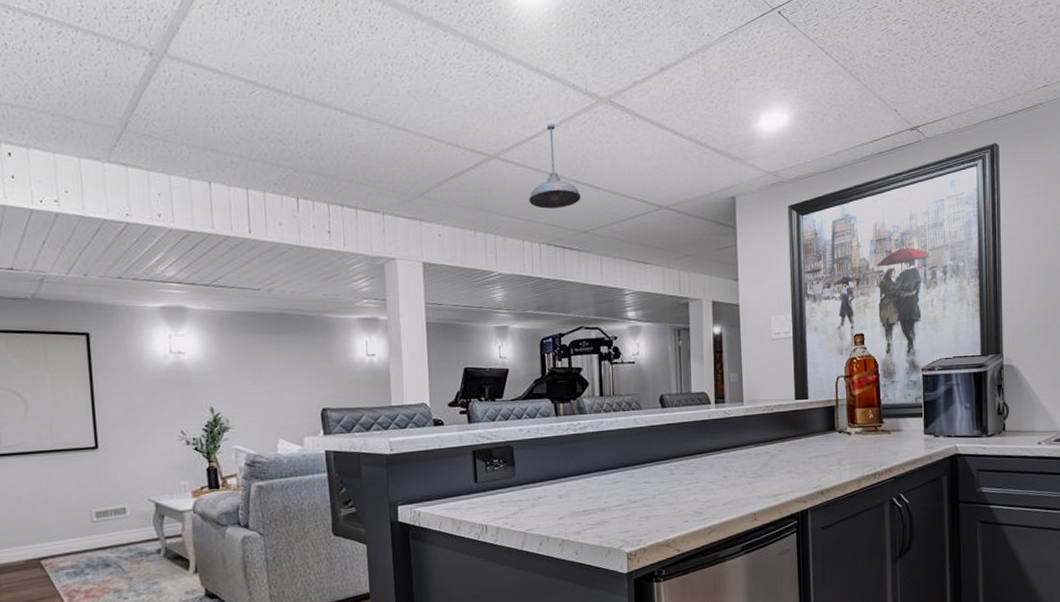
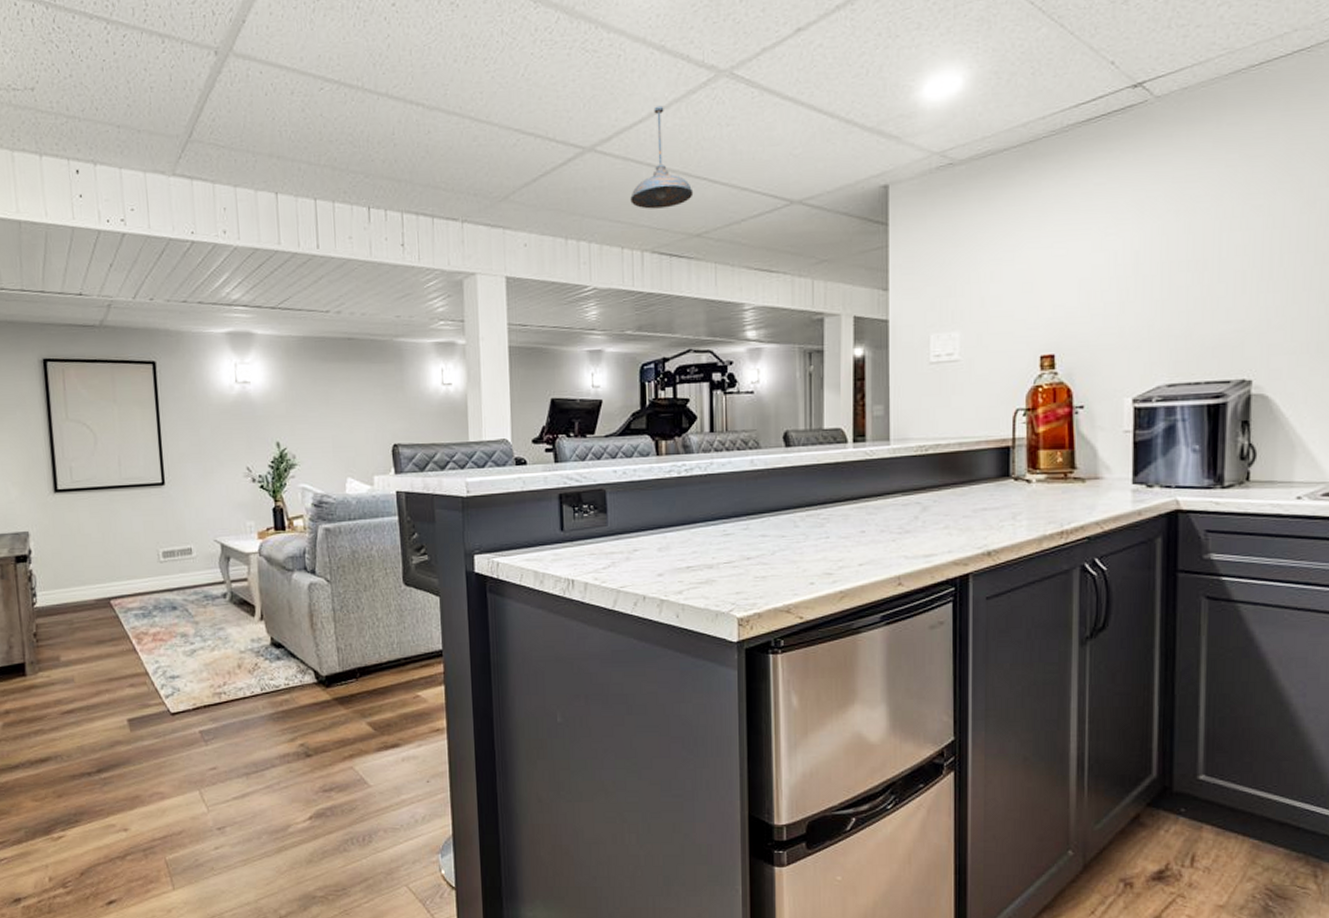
wall art: present [787,142,1004,420] -> none [956,97,1262,465]

